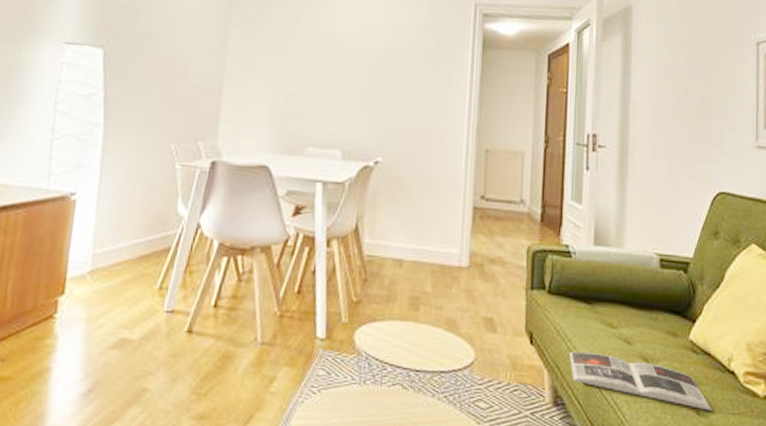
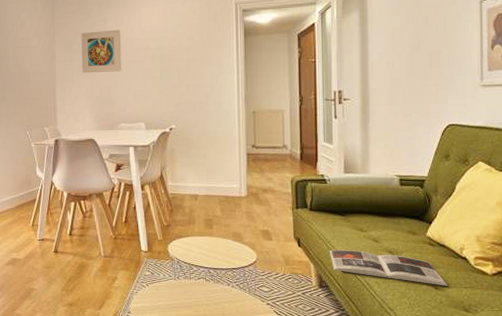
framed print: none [263,15,323,75] -> present [81,29,122,74]

